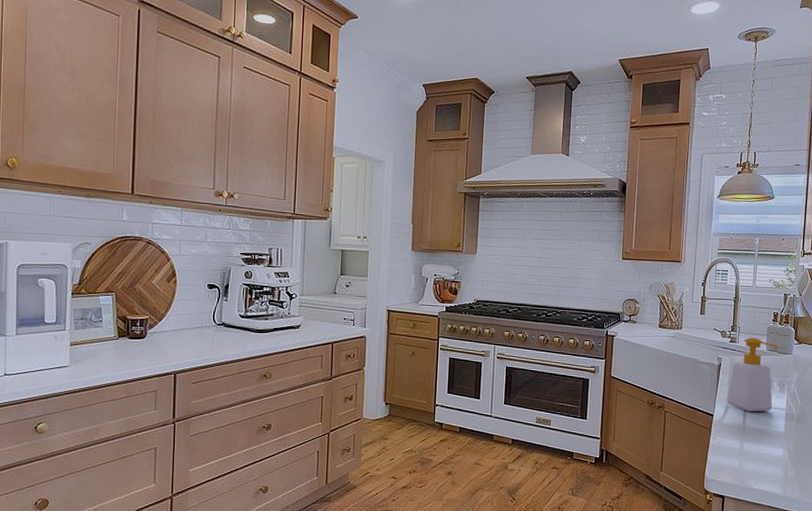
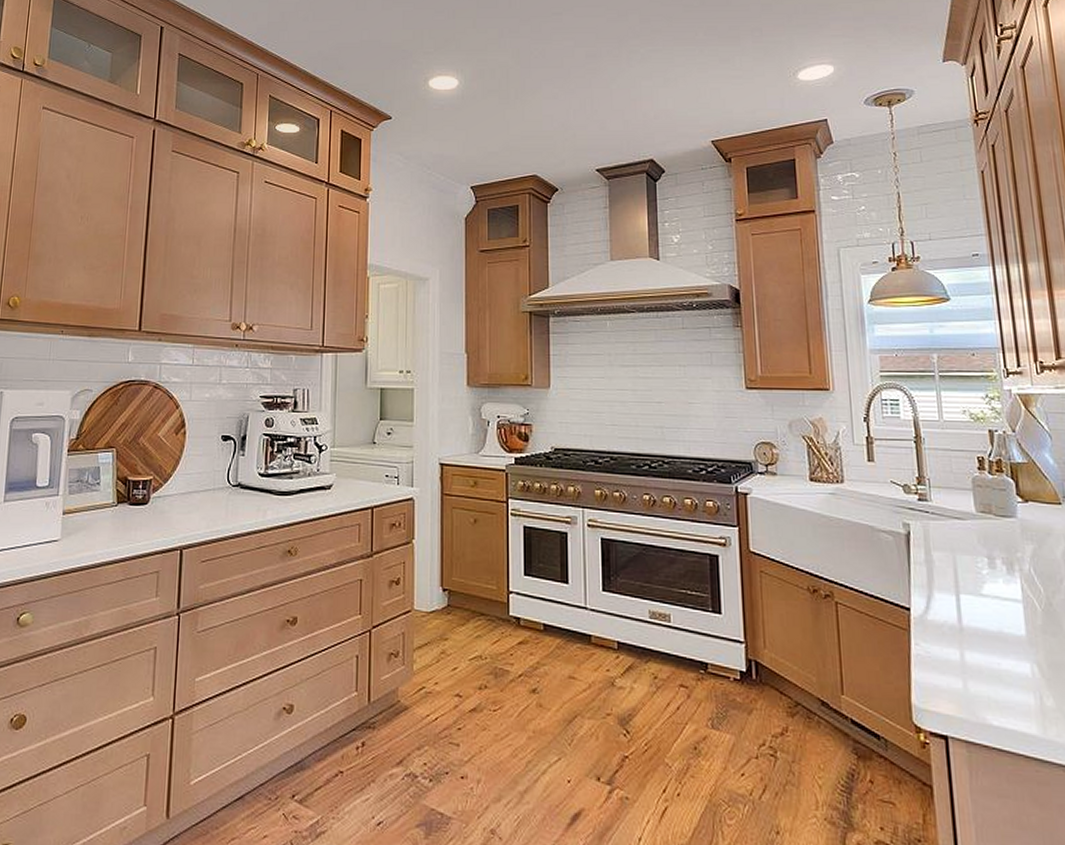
soap bottle: present [726,337,779,412] -> none [926,493,1001,605]

